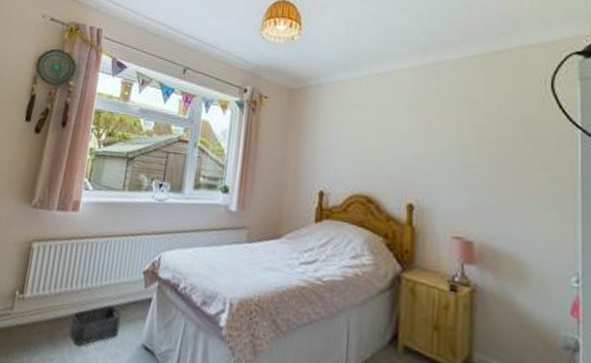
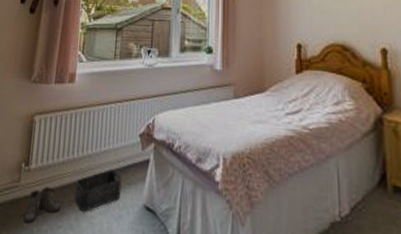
boots: none [12,317,55,354] -> present [21,186,61,224]

